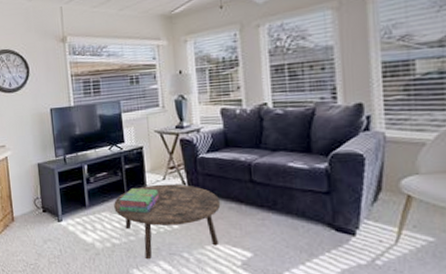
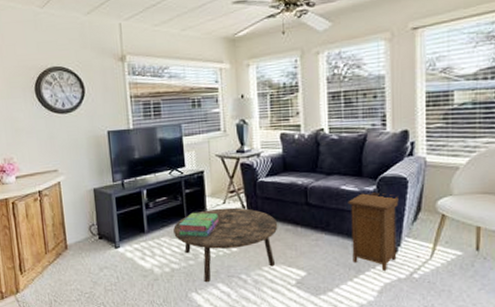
nightstand: none [296,170,355,255] -> present [348,192,399,271]

